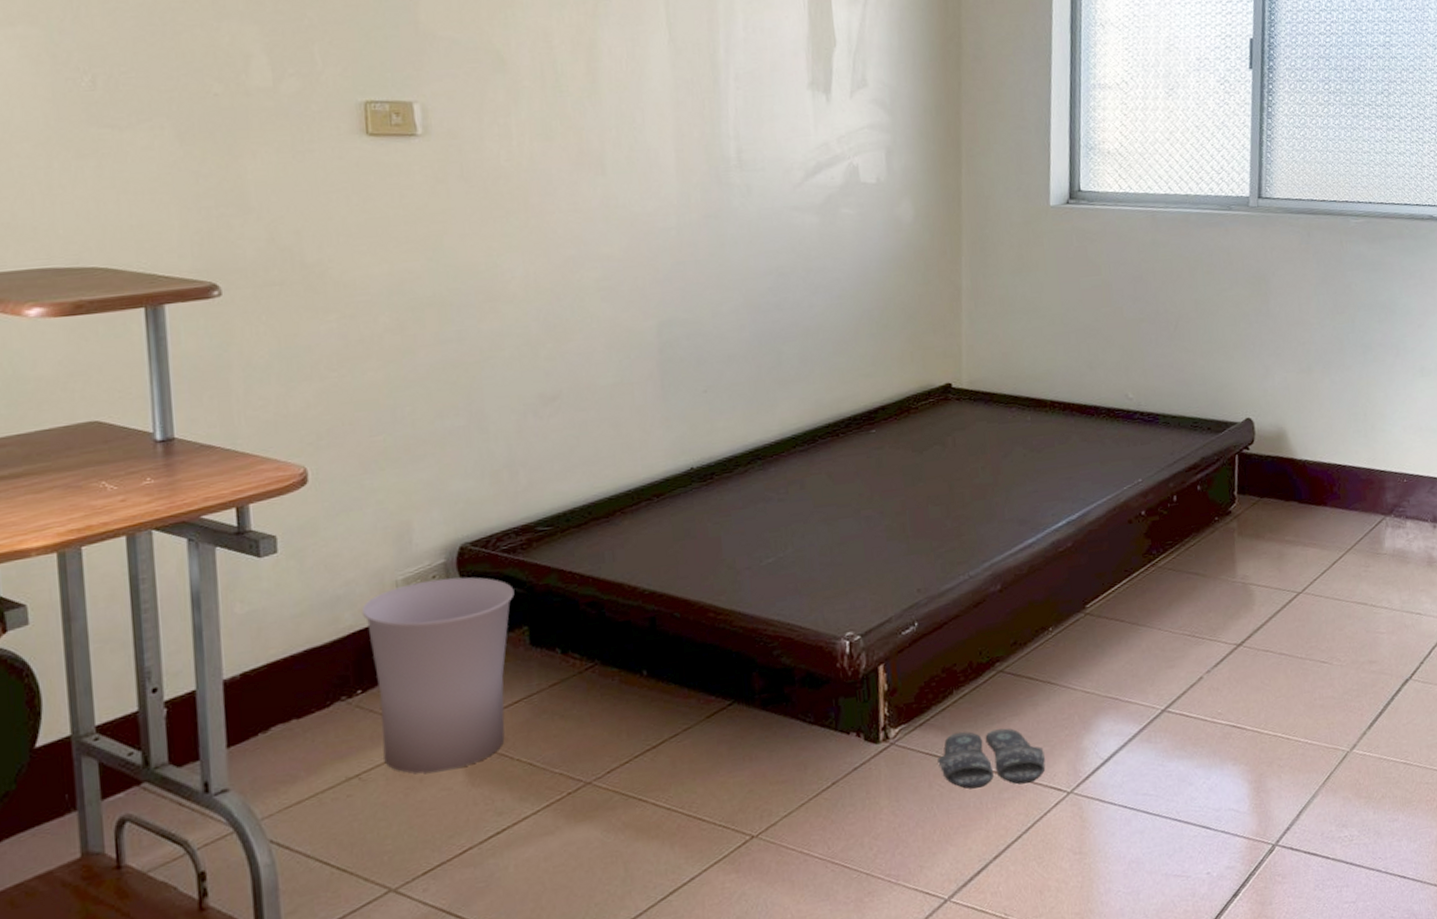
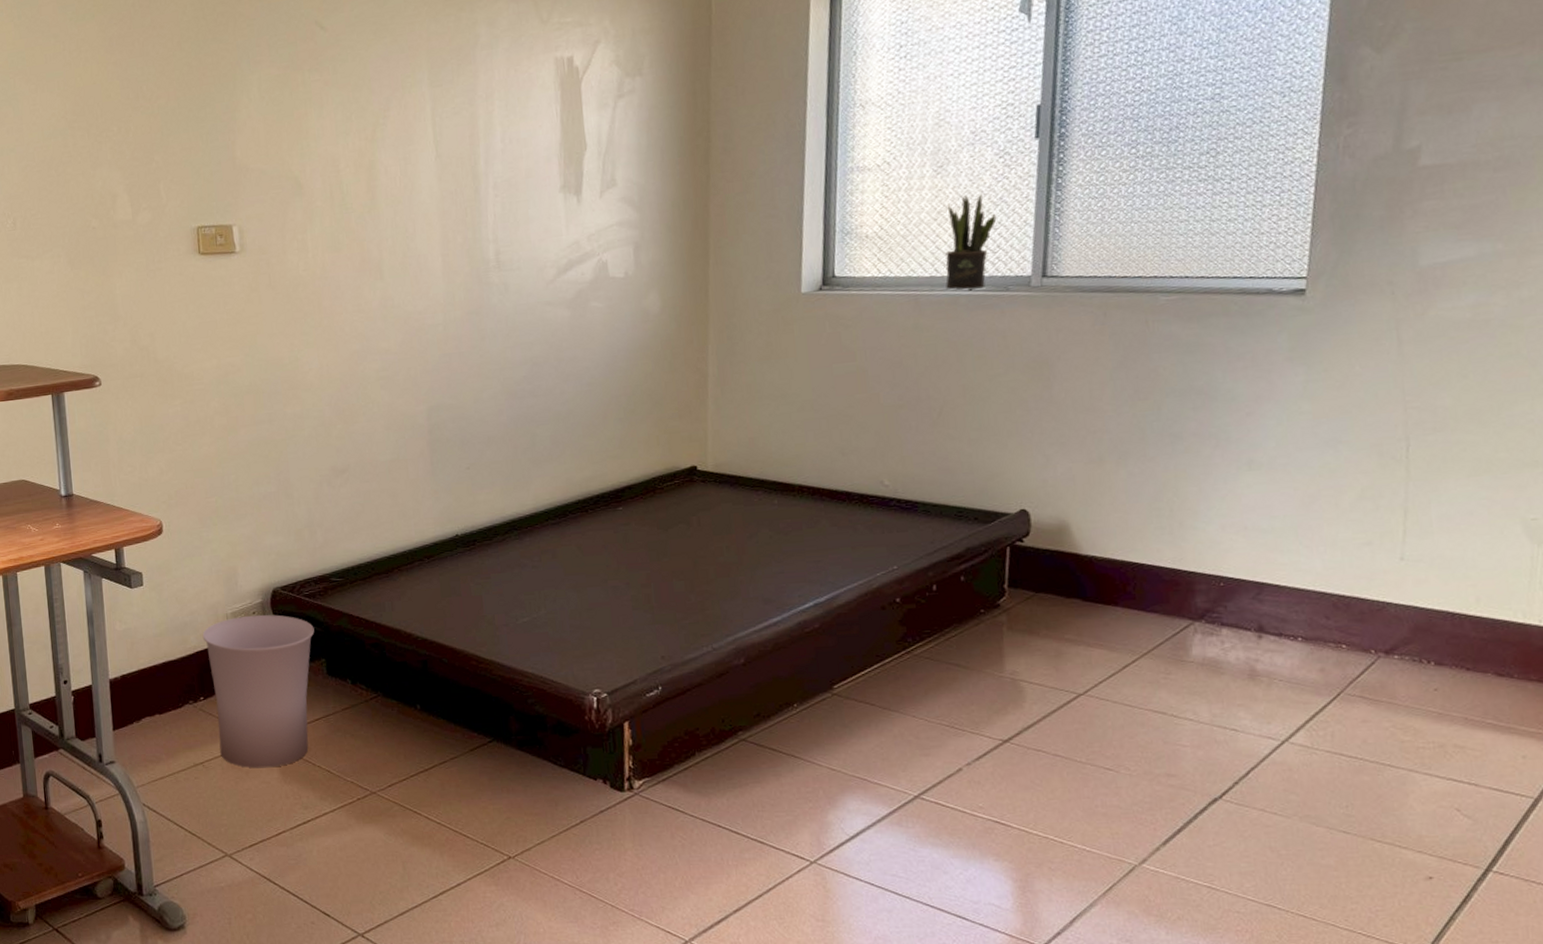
slippers: present [938,728,1046,789] -> none [680,791,788,847]
potted plant: none [1177,117,1220,208] -> present [945,194,997,290]

